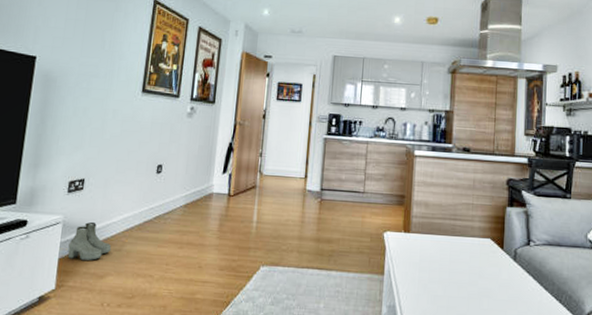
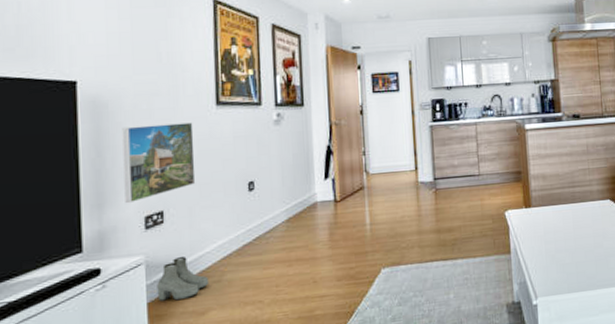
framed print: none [56,101,121,168] -> present [122,122,196,204]

